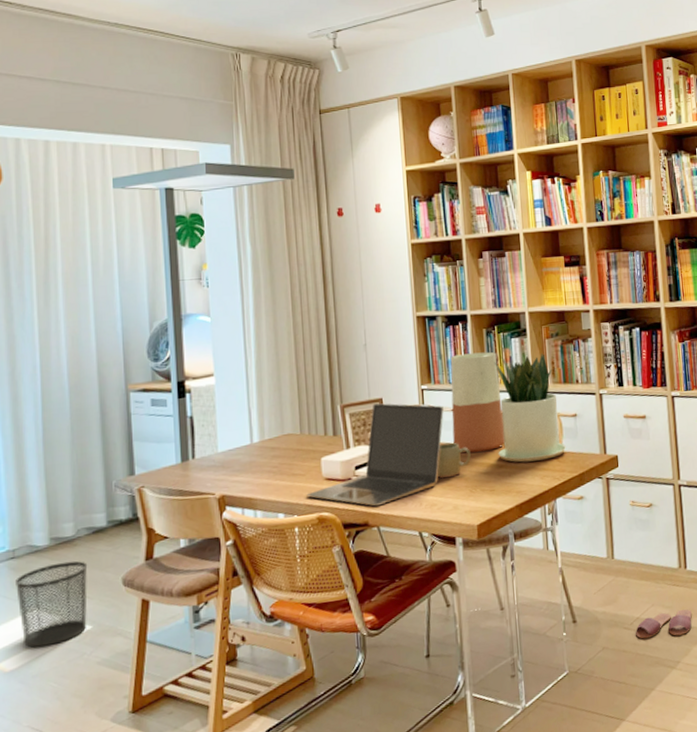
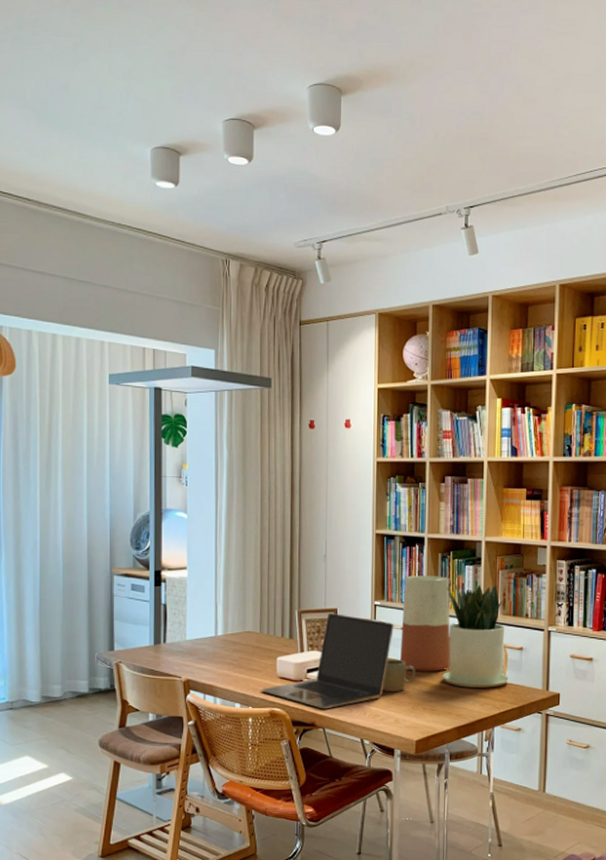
waste bin: present [16,560,88,649] -> none [12,718,71,789]

